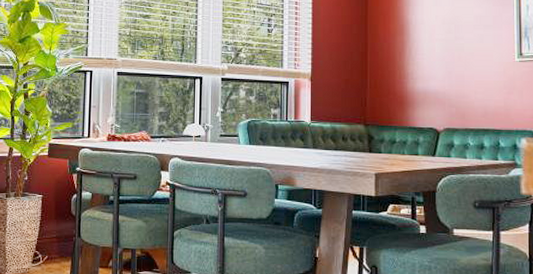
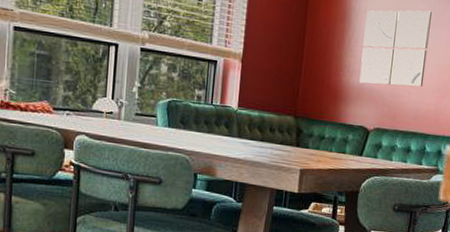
wall art: none [423,14,489,88] -> present [359,10,432,87]

